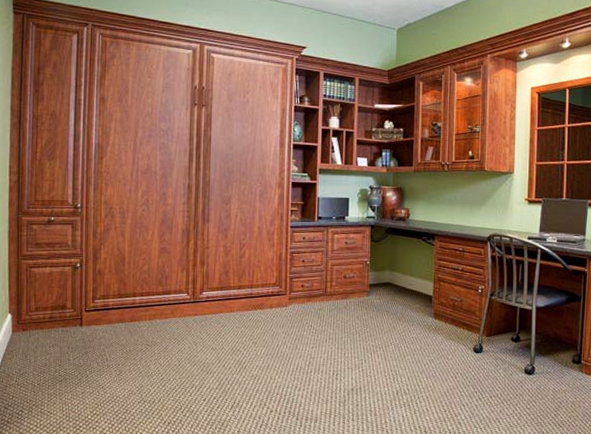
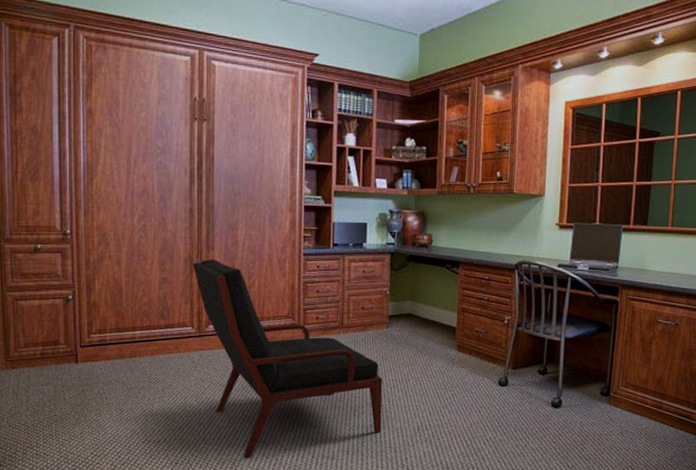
armchair: none [189,231,363,420] -> present [192,259,383,459]

